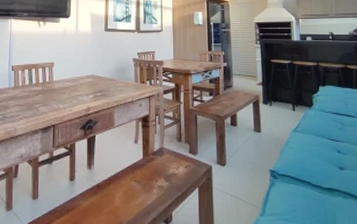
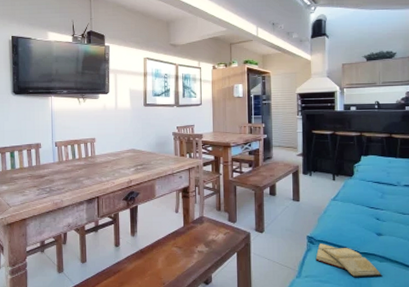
diary: none [279,178,348,216] -> present [315,244,383,278]

